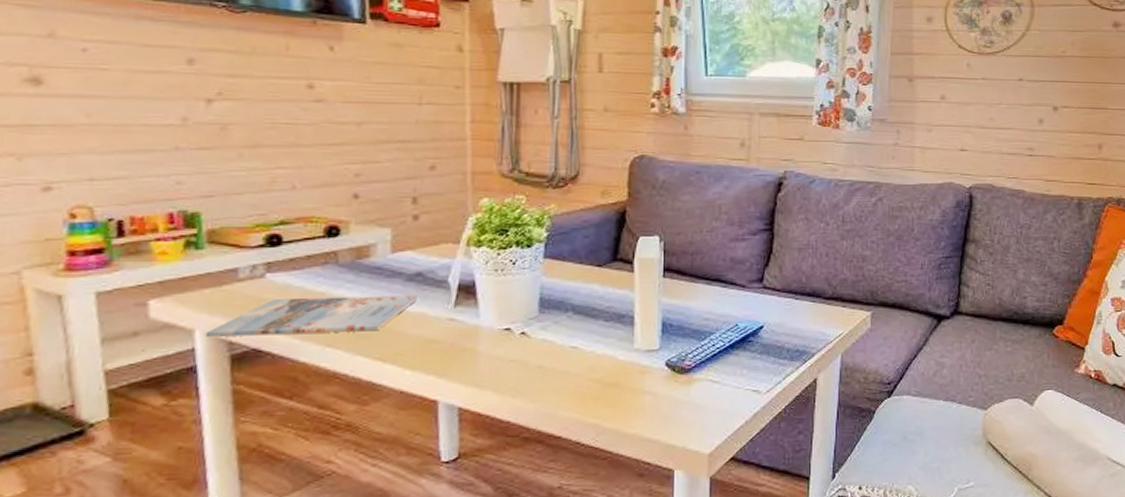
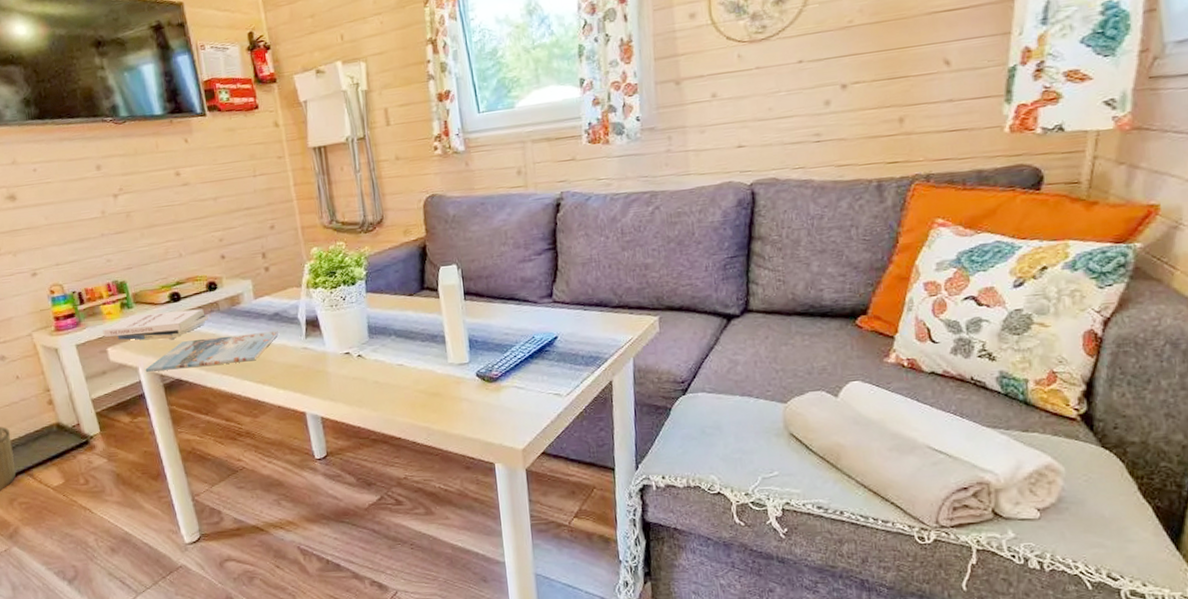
books: none [146,258,319,295] -> present [102,308,208,340]

